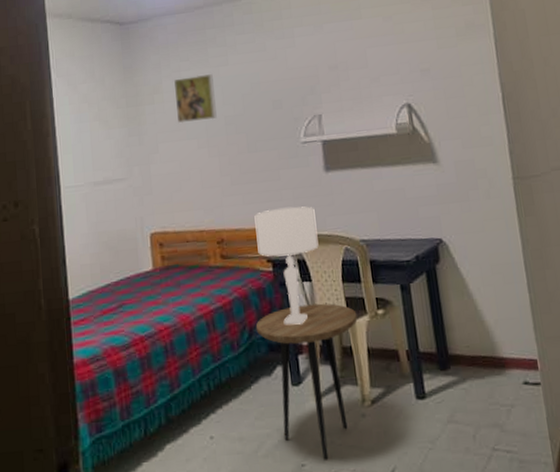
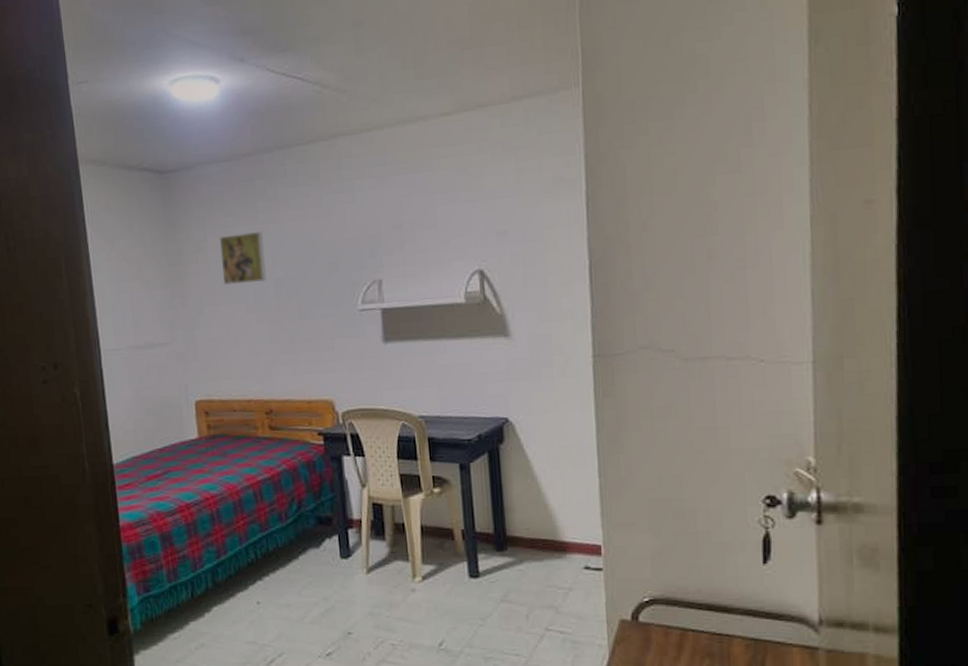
table lamp: present [254,206,319,325] -> none [305,379,374,499]
side table: present [255,303,358,460] -> none [304,479,412,630]

